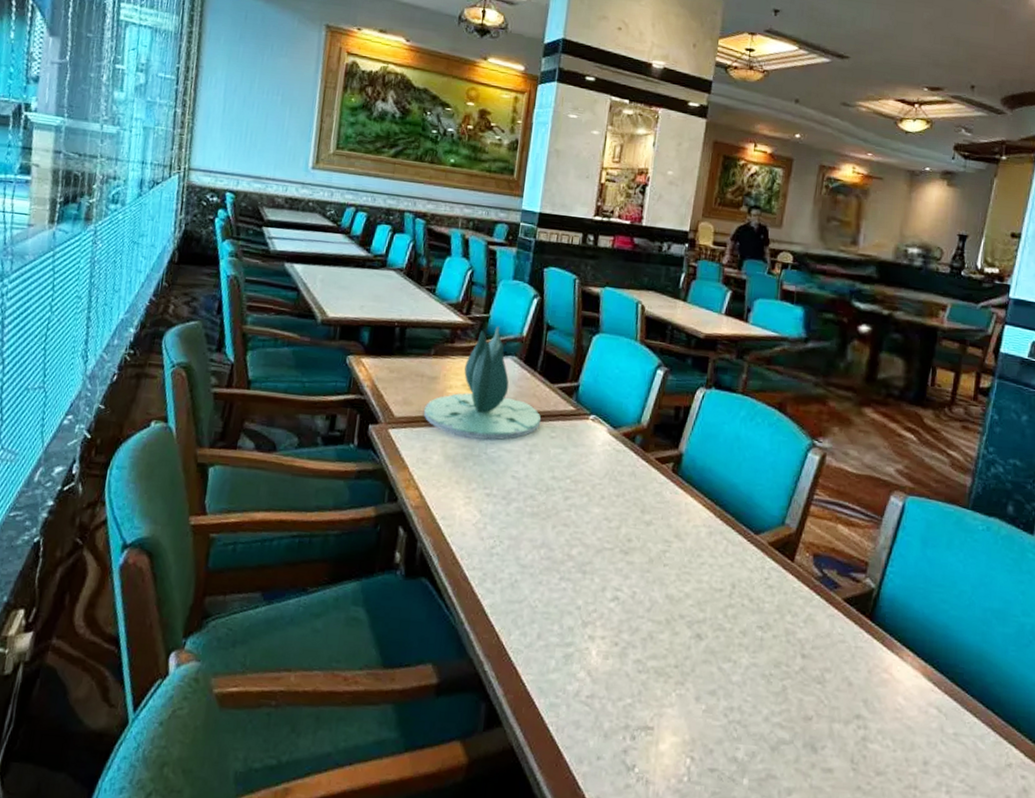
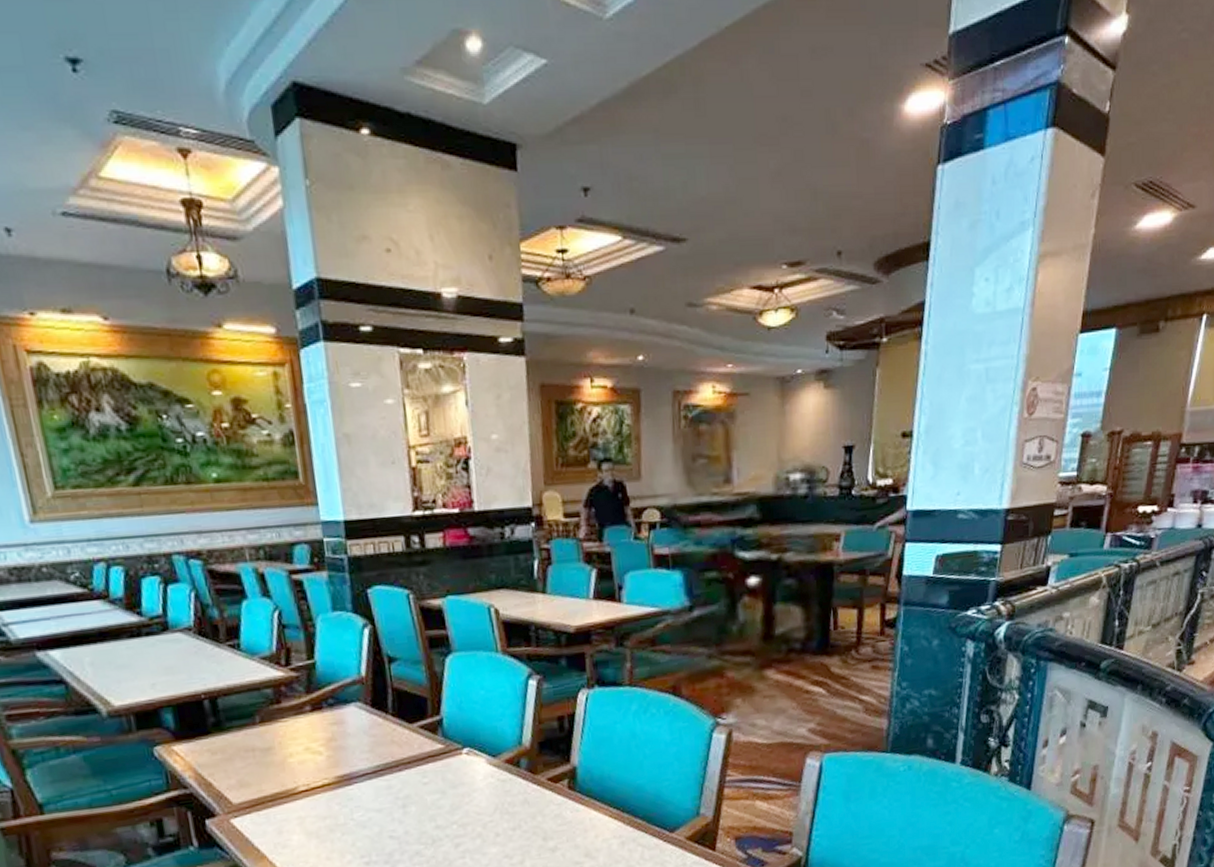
succulent plant: present [423,326,542,441] -> none [265,671,409,808]

